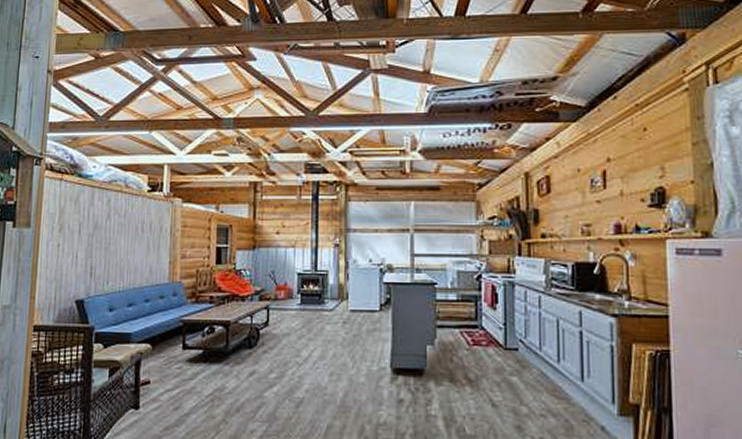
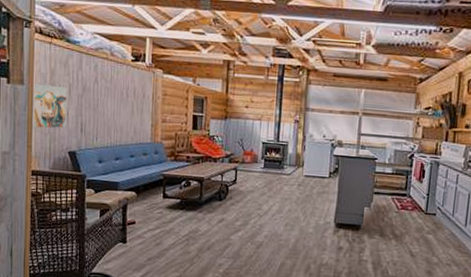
wall art: none [39,225,77,275] -> present [34,83,67,128]

